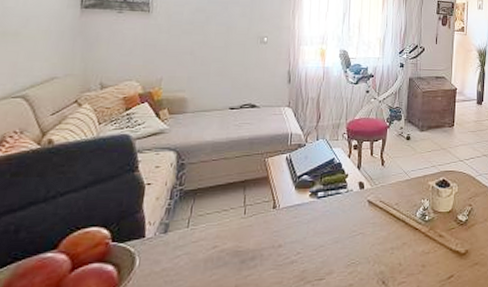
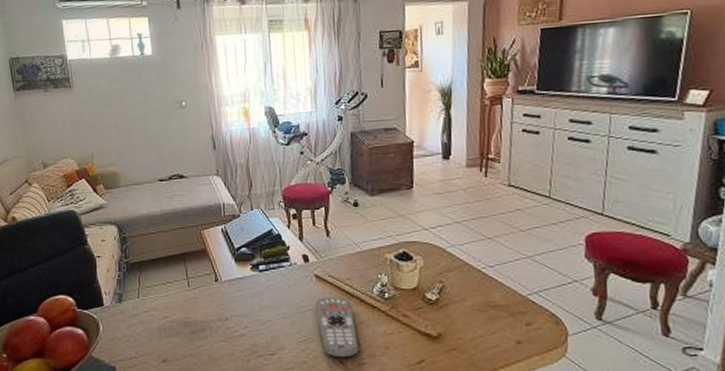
remote control: none [366,221,401,279] -> present [316,297,360,358]

